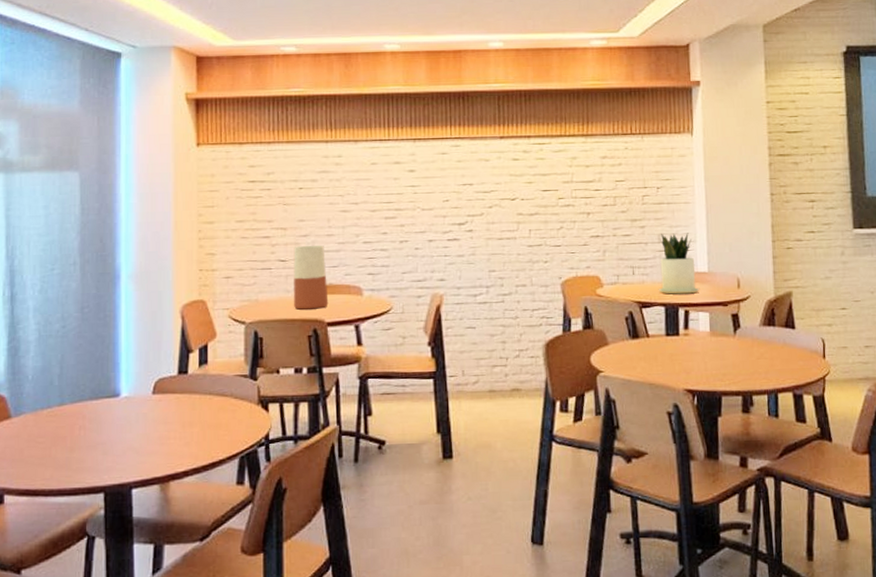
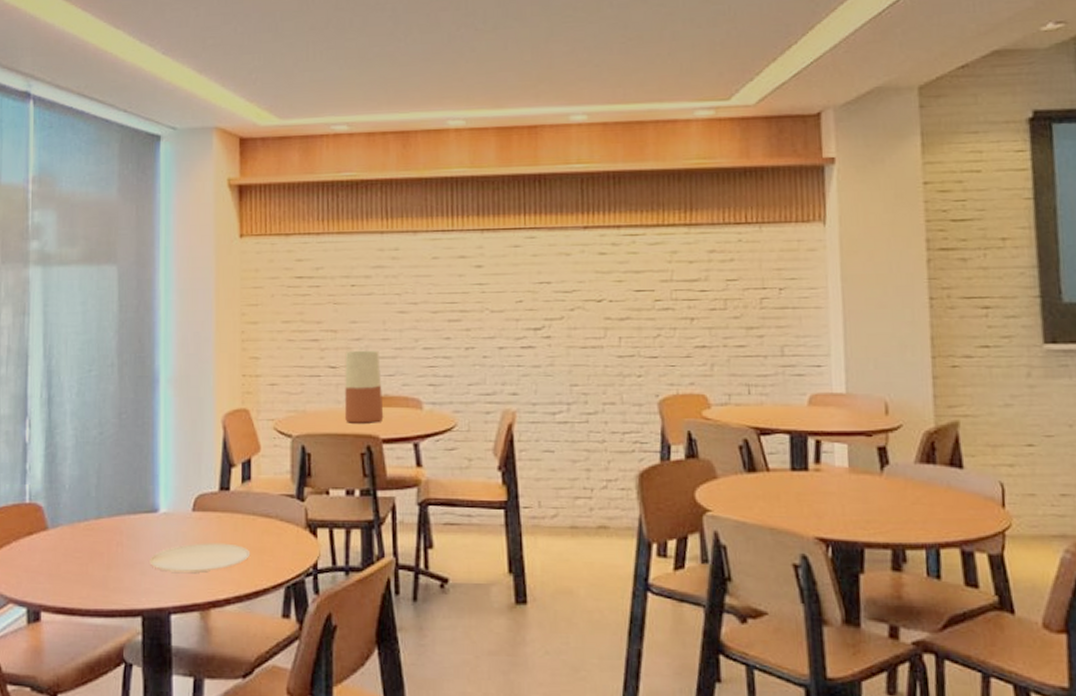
plate: none [111,421,207,451] -> present [149,543,251,573]
planter: present [658,233,700,295] -> none [781,344,836,420]

